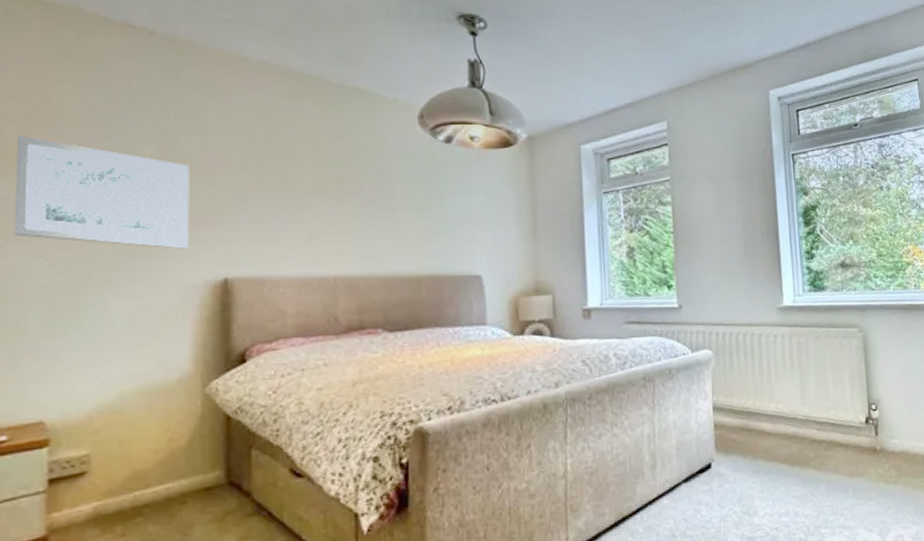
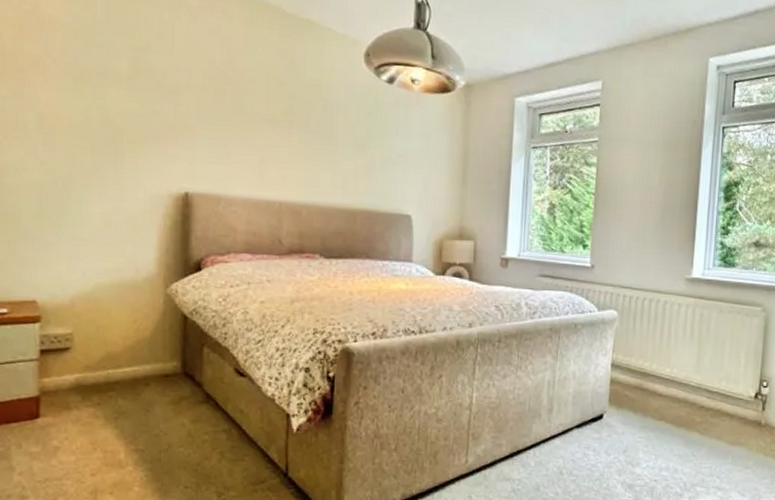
wall art: present [14,136,190,249] -> none [11,40,158,162]

